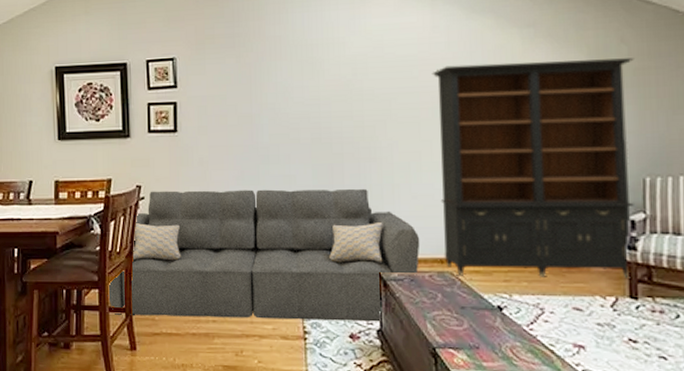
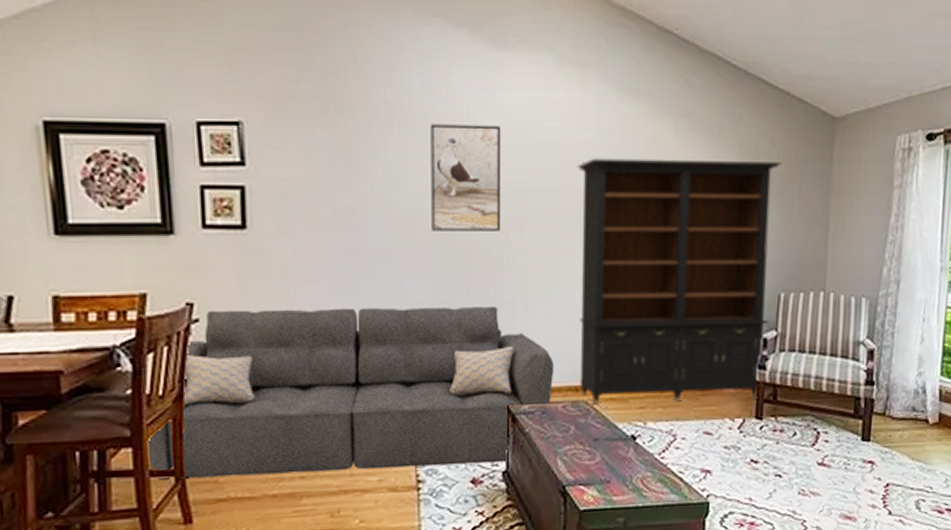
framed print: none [309,46,369,130] -> present [430,124,502,231]

